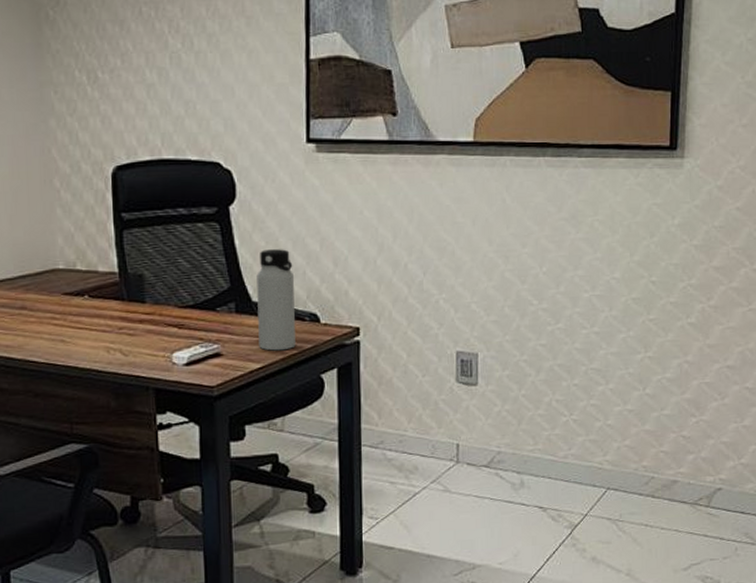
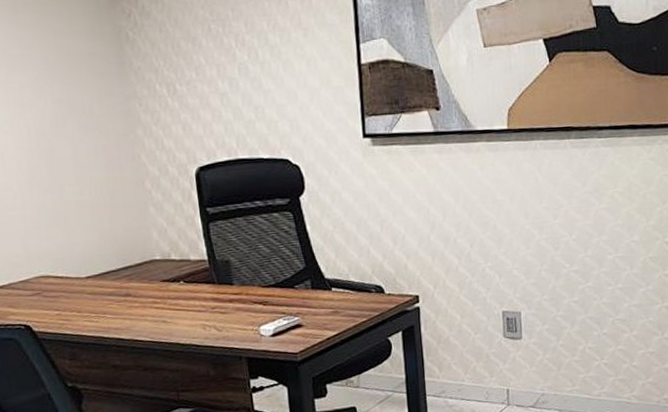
water bottle: present [256,249,296,351] -> none [327,232,365,320]

